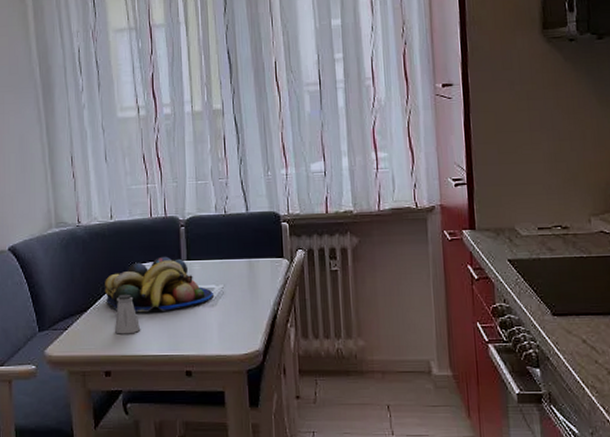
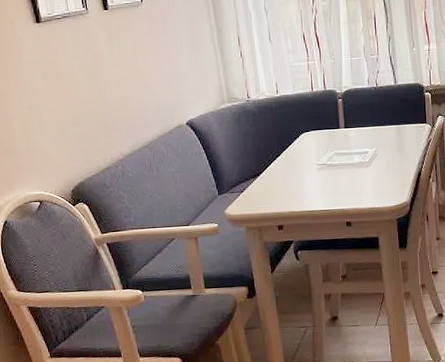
fruit bowl: present [105,256,213,313] -> none [274,125,368,175]
saltshaker: present [114,294,141,334] -> none [284,159,307,194]

